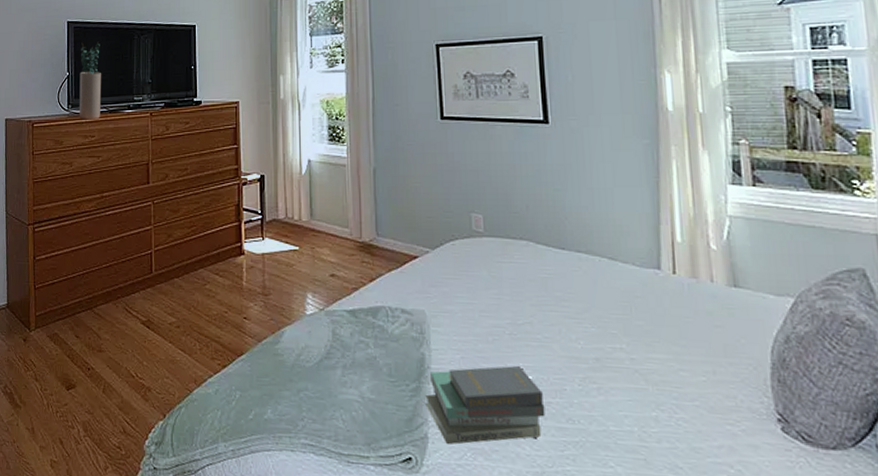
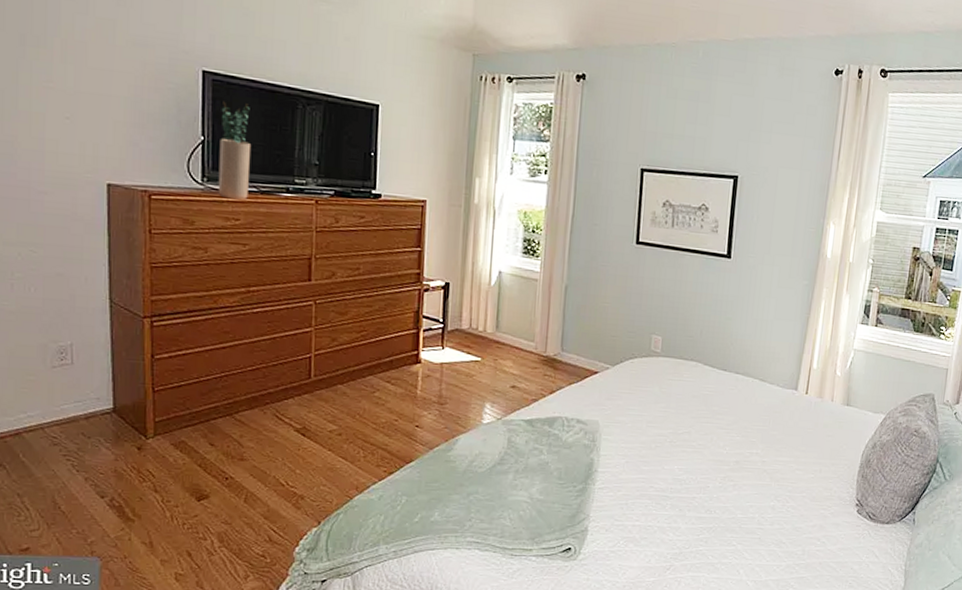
books: present [425,366,546,445] -> none [589,468,690,536]

